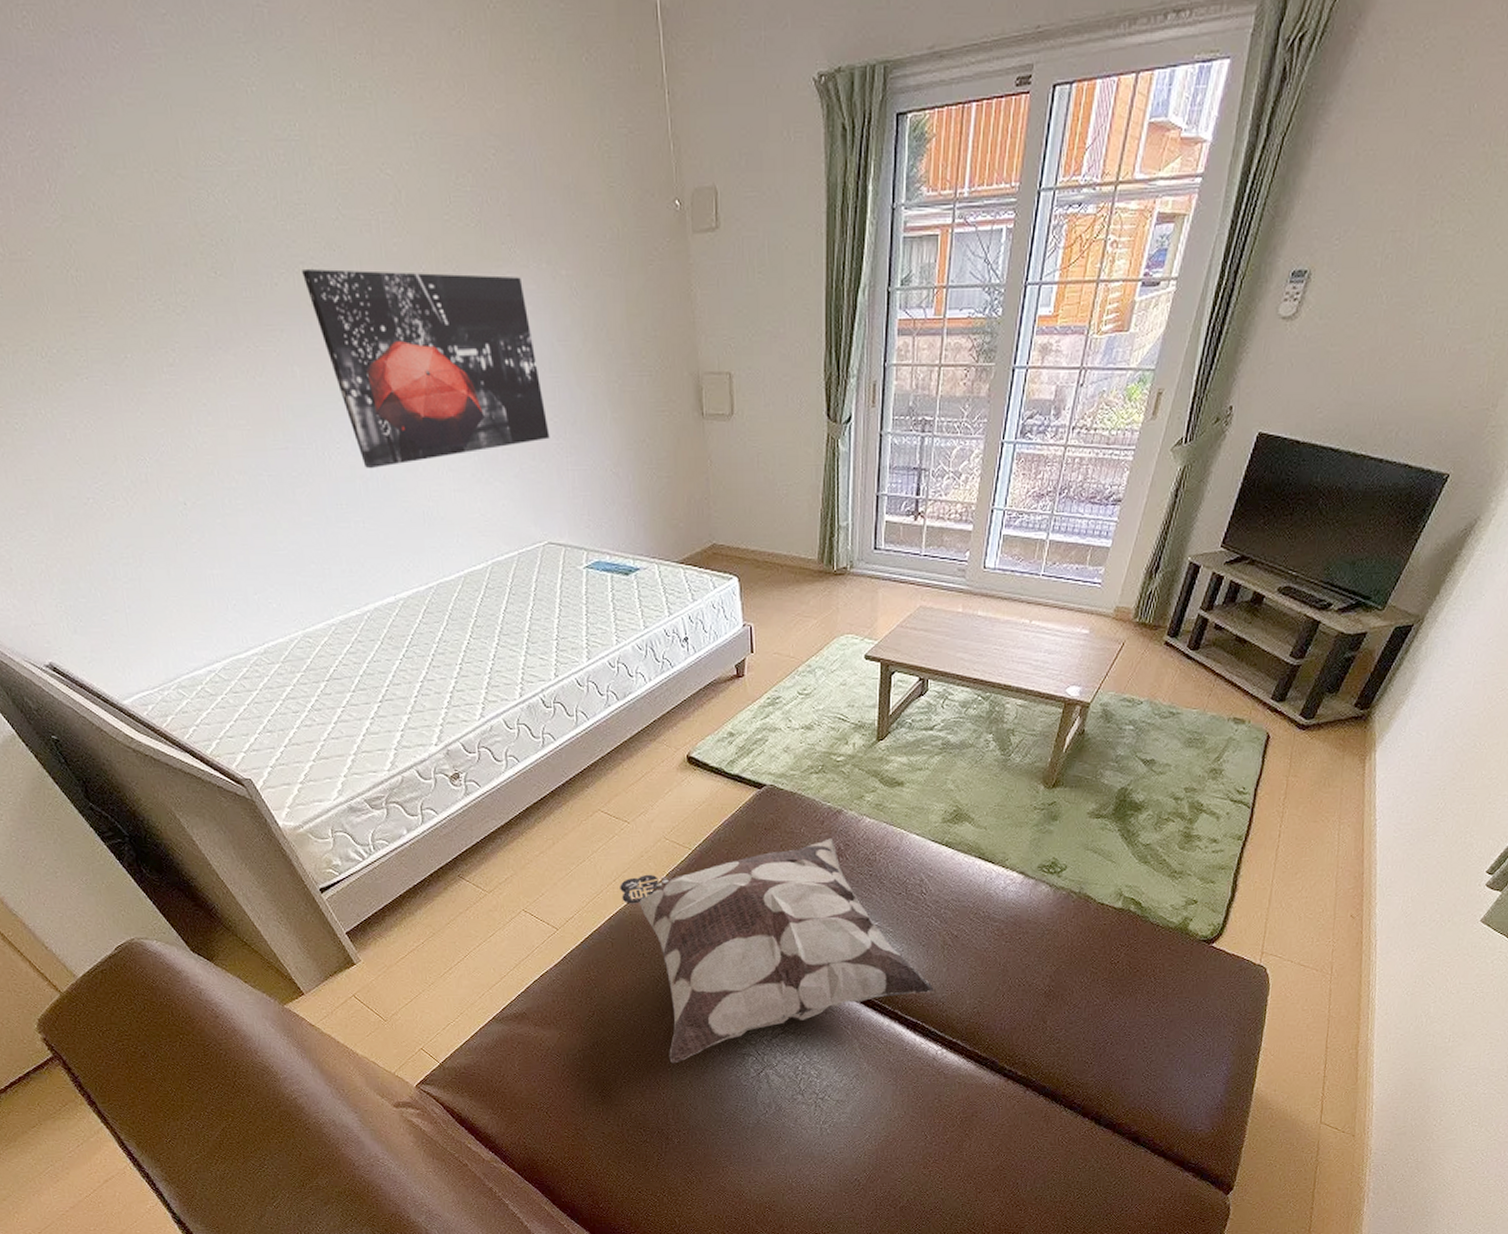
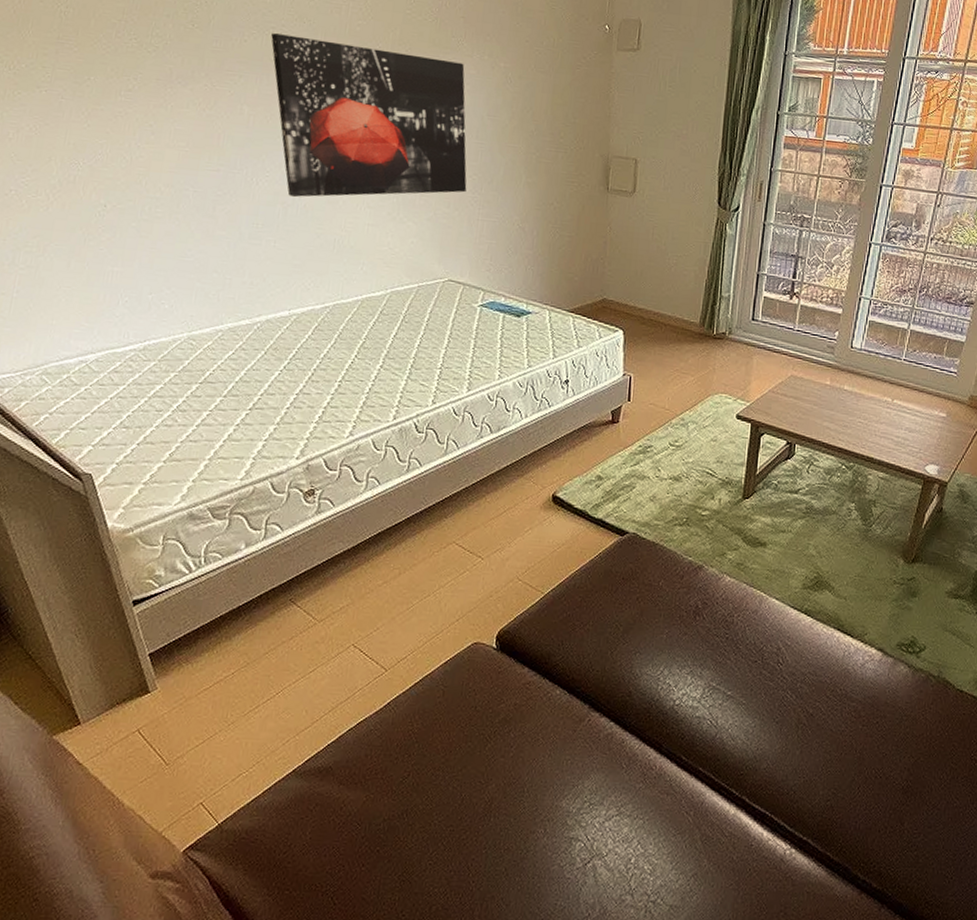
decorative pillow: present [620,838,934,1064] -> none [462,594,786,845]

